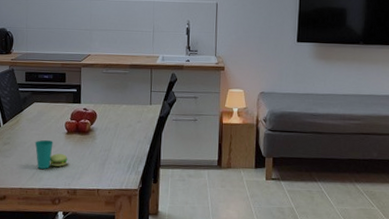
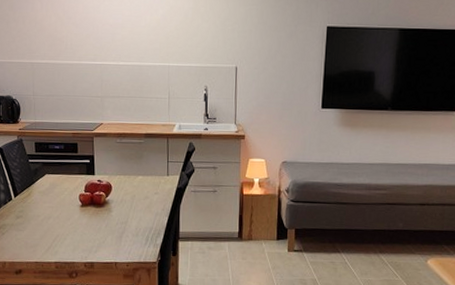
cup: present [35,139,68,169] -> none [48,212,84,243]

